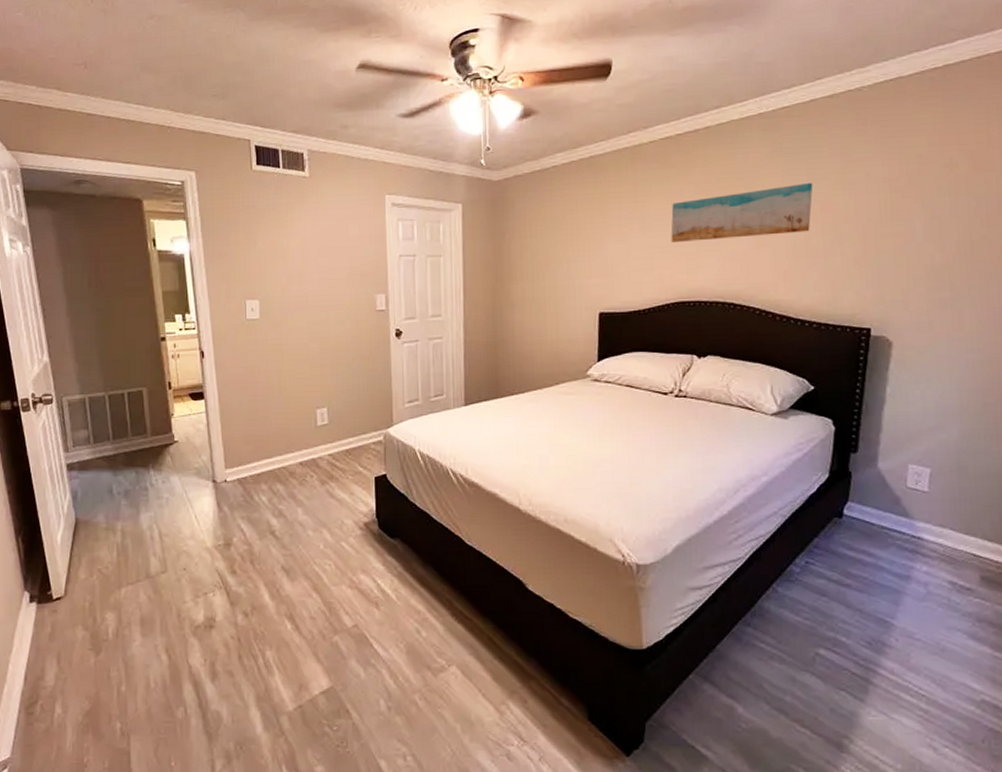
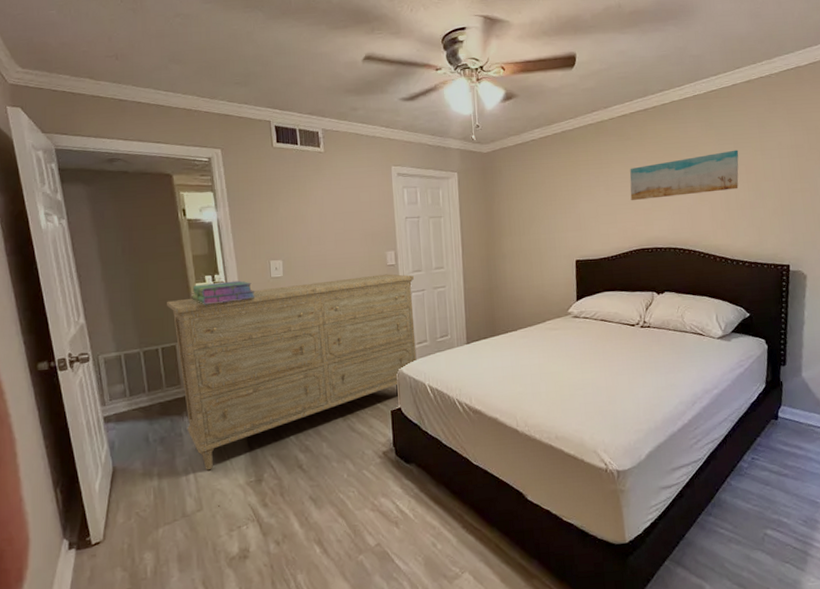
dresser: none [134,320,408,530] -> present [167,274,417,471]
stack of books: none [160,321,229,347] -> present [192,280,256,305]

